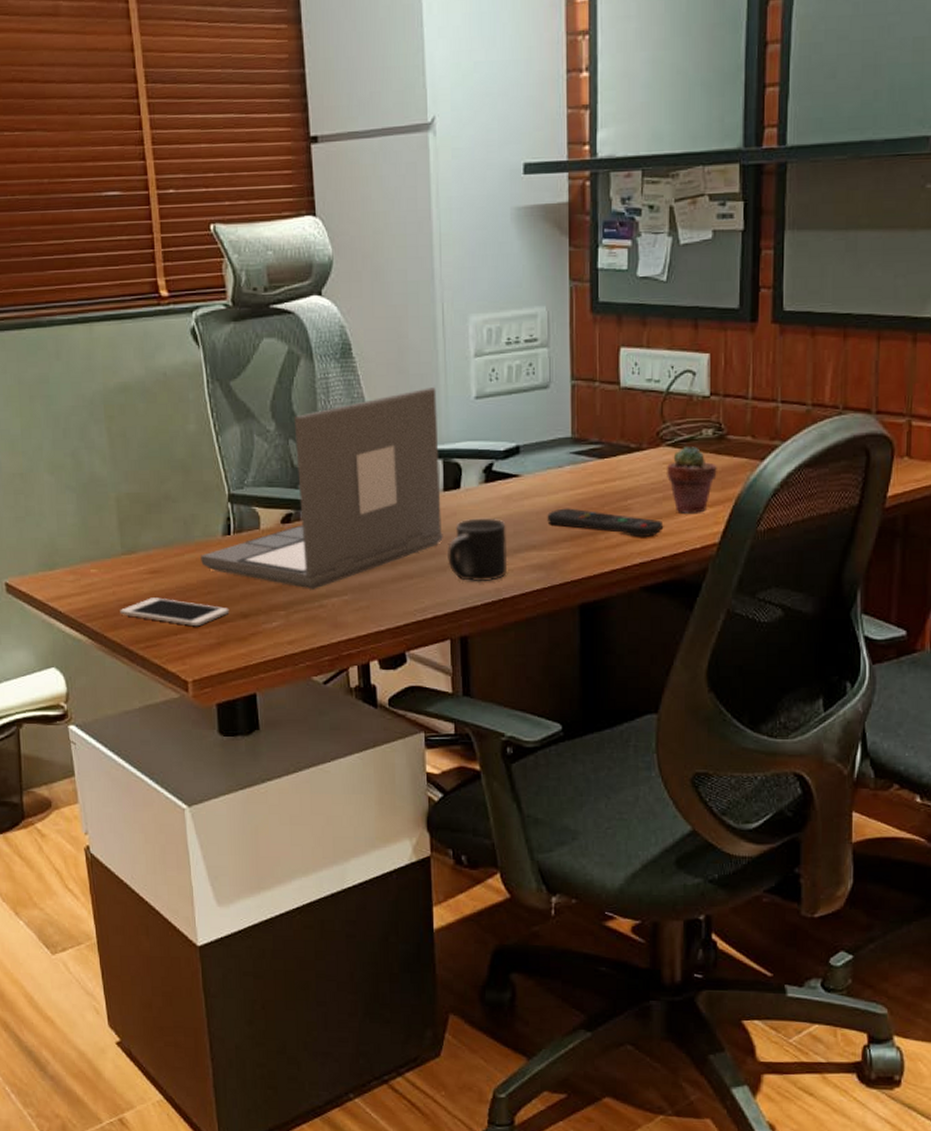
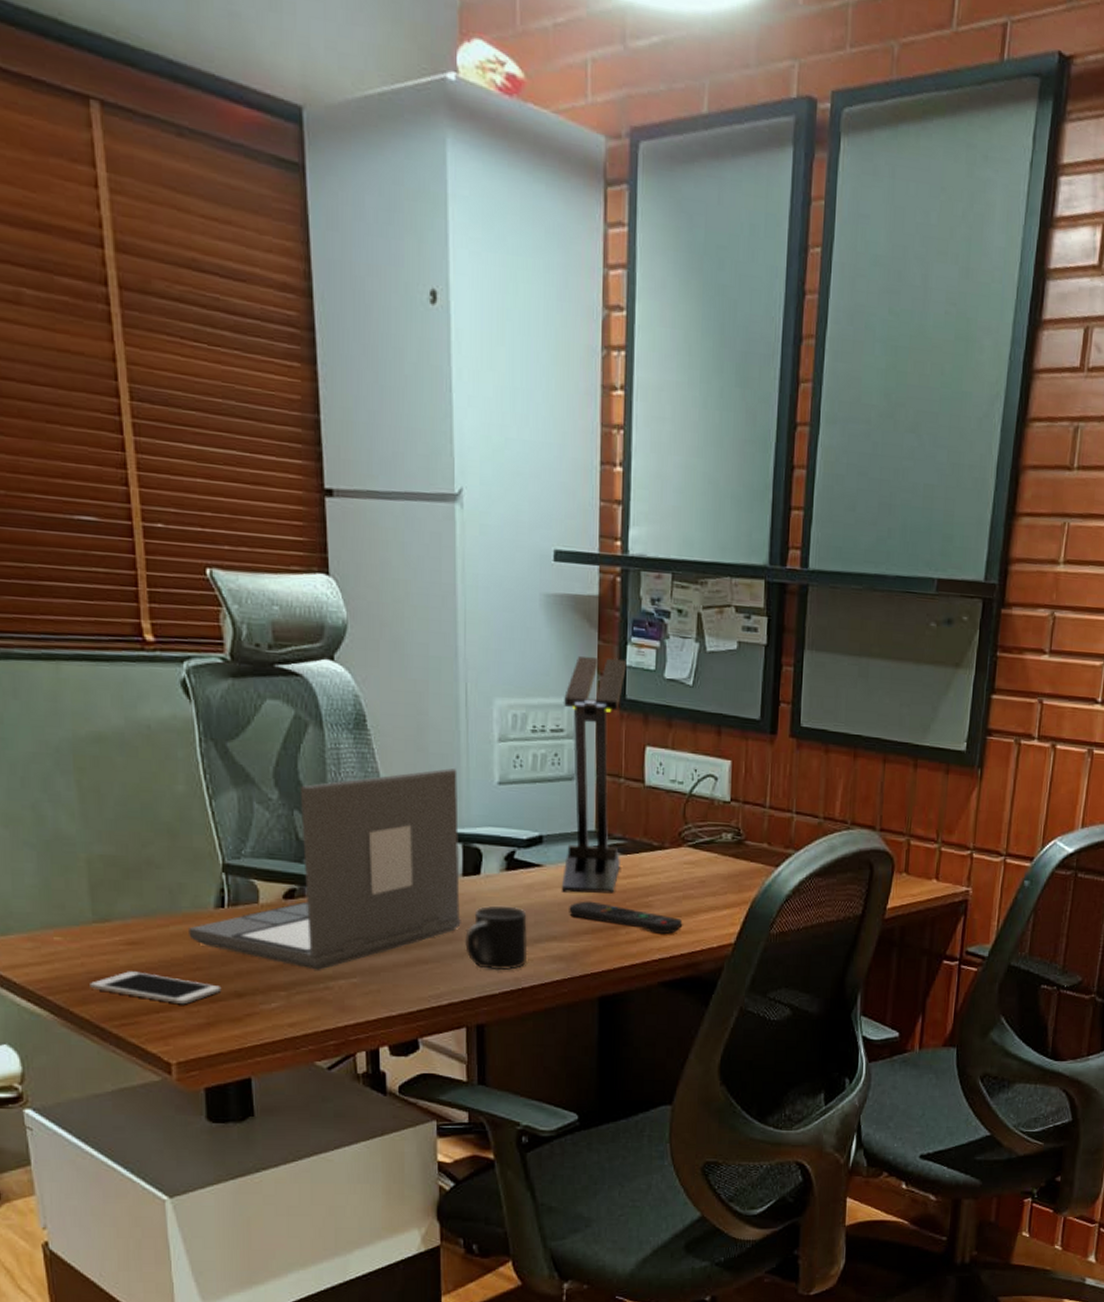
desk lamp: none [536,263,598,501] -> present [562,657,627,894]
potted succulent: present [666,446,717,513] -> none [686,849,735,914]

